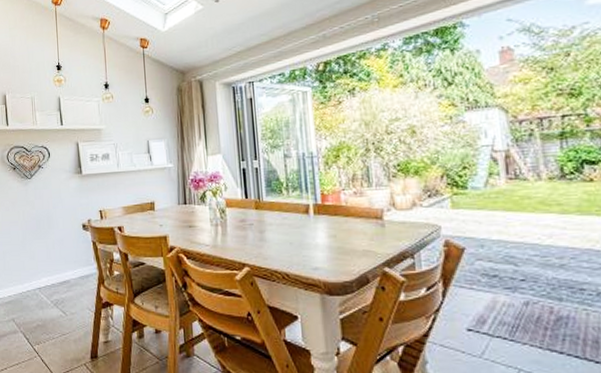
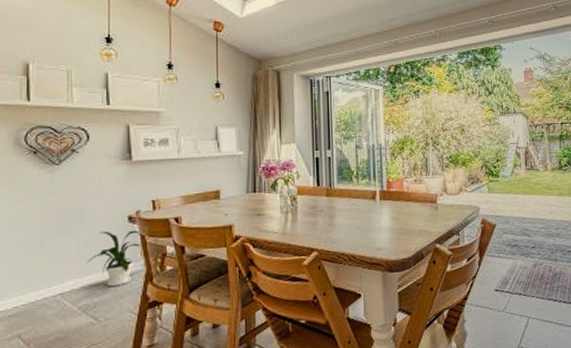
house plant: none [55,236,93,286] -> present [87,230,140,287]

